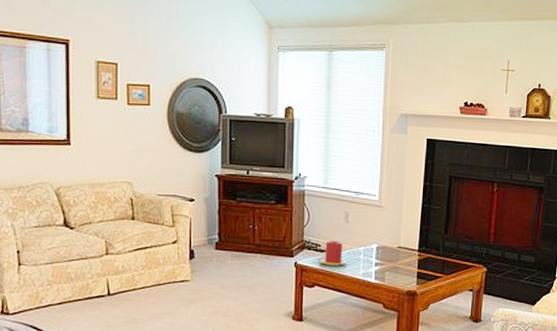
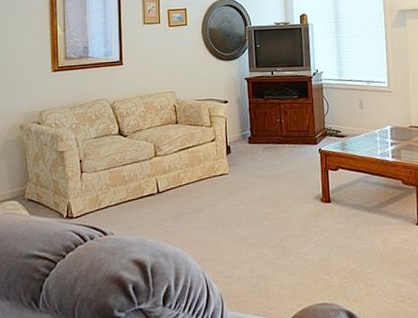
candle: present [320,241,346,266] -> none [341,126,365,149]

